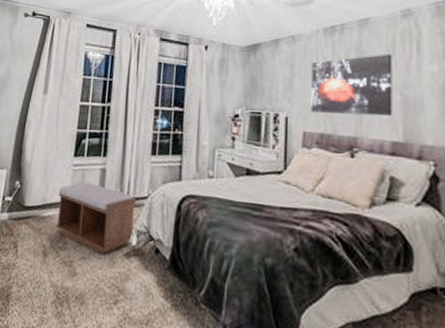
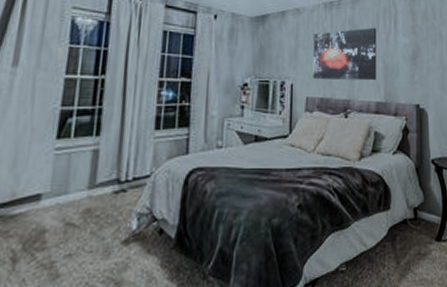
bench: present [56,182,137,255] -> none [30,167,137,248]

